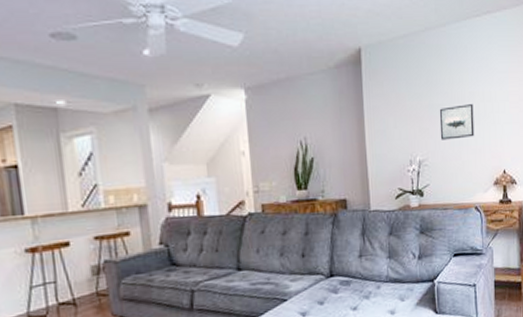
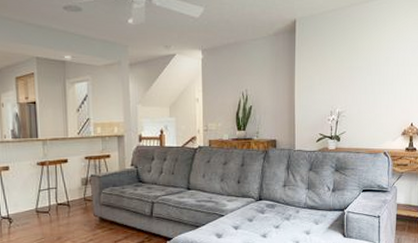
wall art: present [439,104,475,140] -> none [357,67,388,96]

